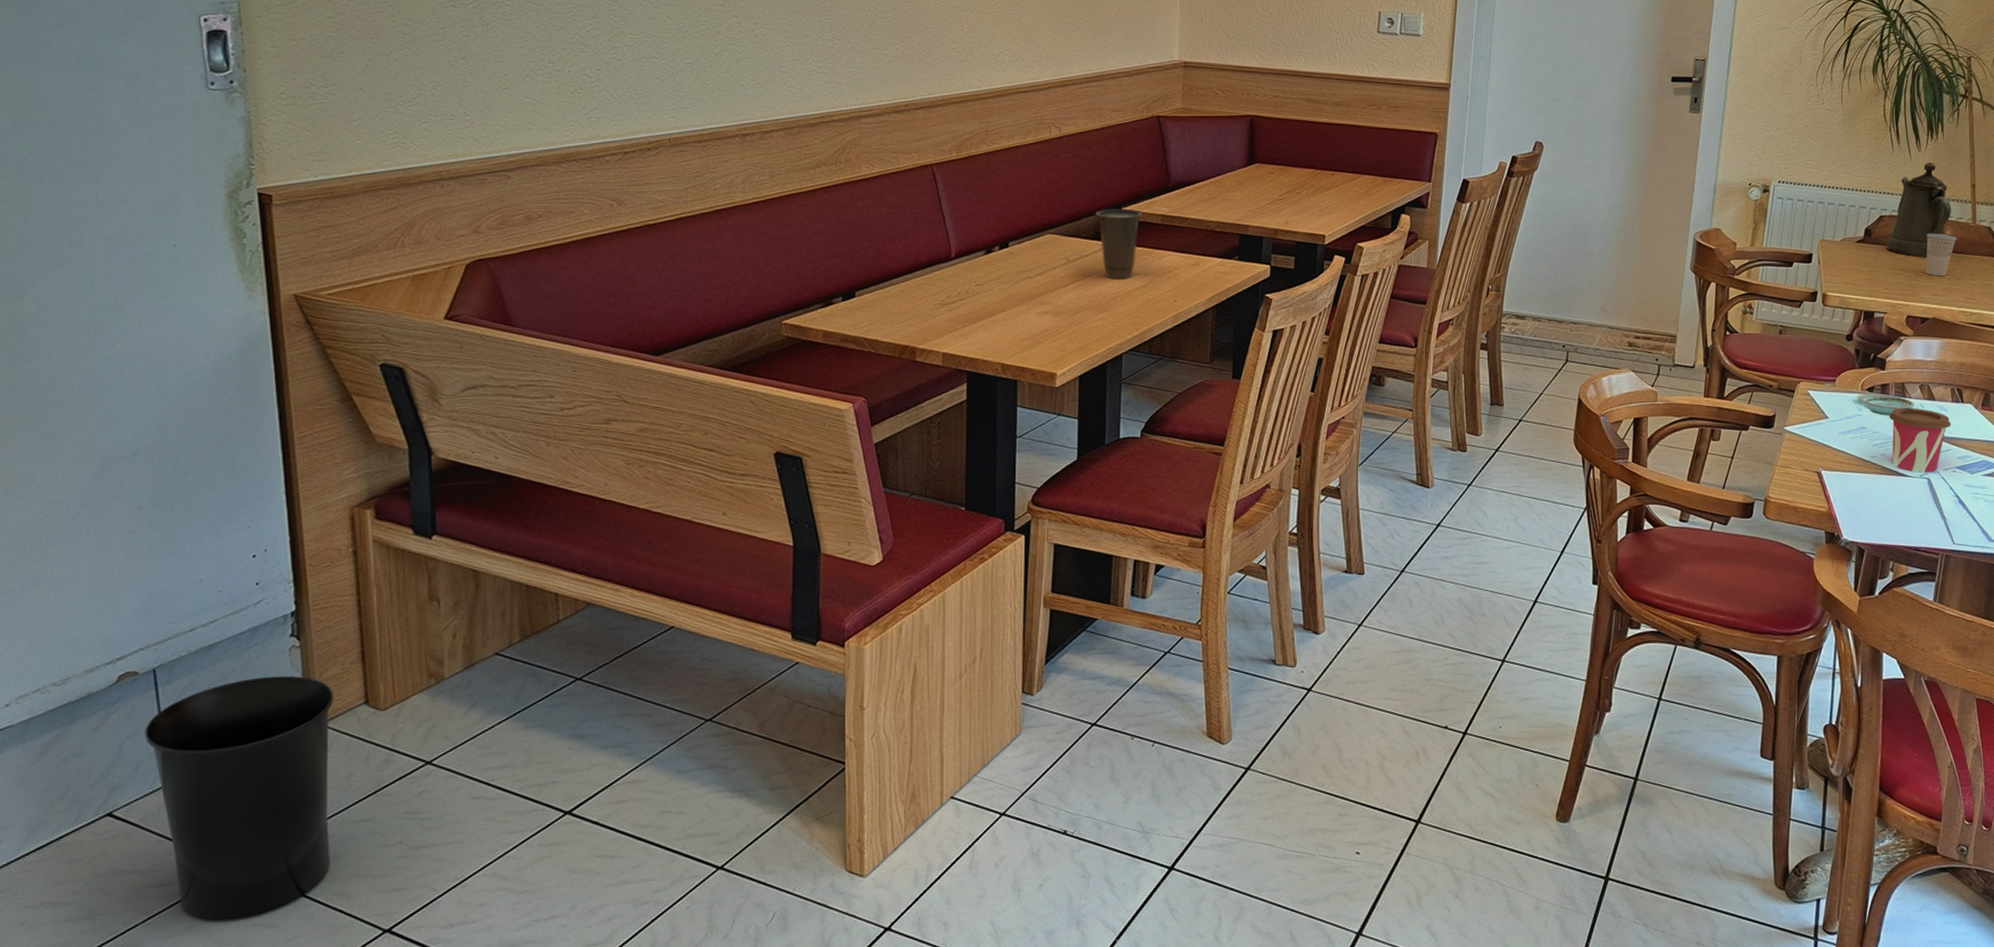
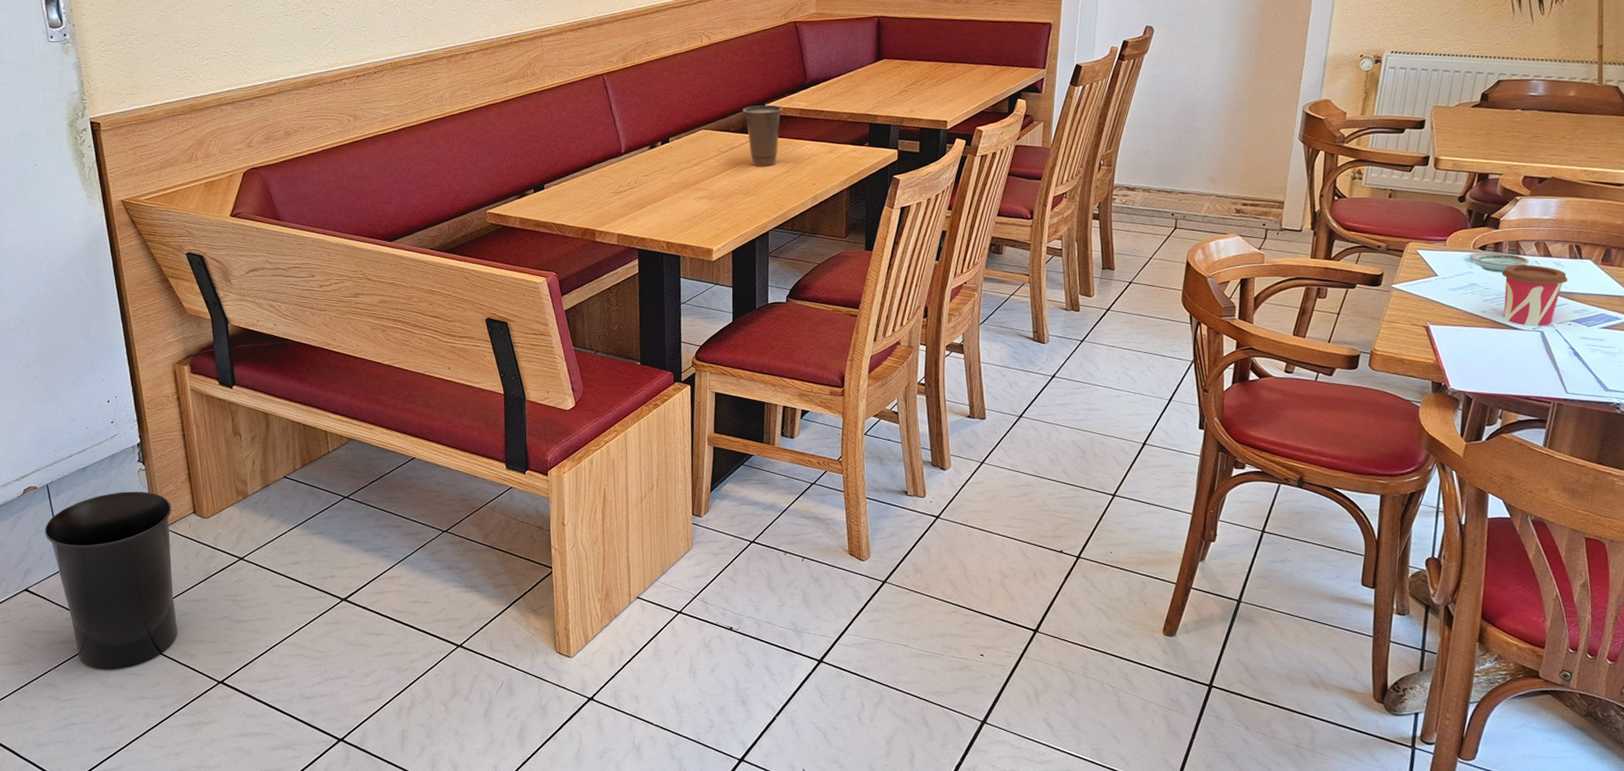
coffee pot: present [1886,163,1951,258] -> none [1504,25,1575,120]
cup: present [1925,233,1957,276] -> none [1545,95,1580,137]

